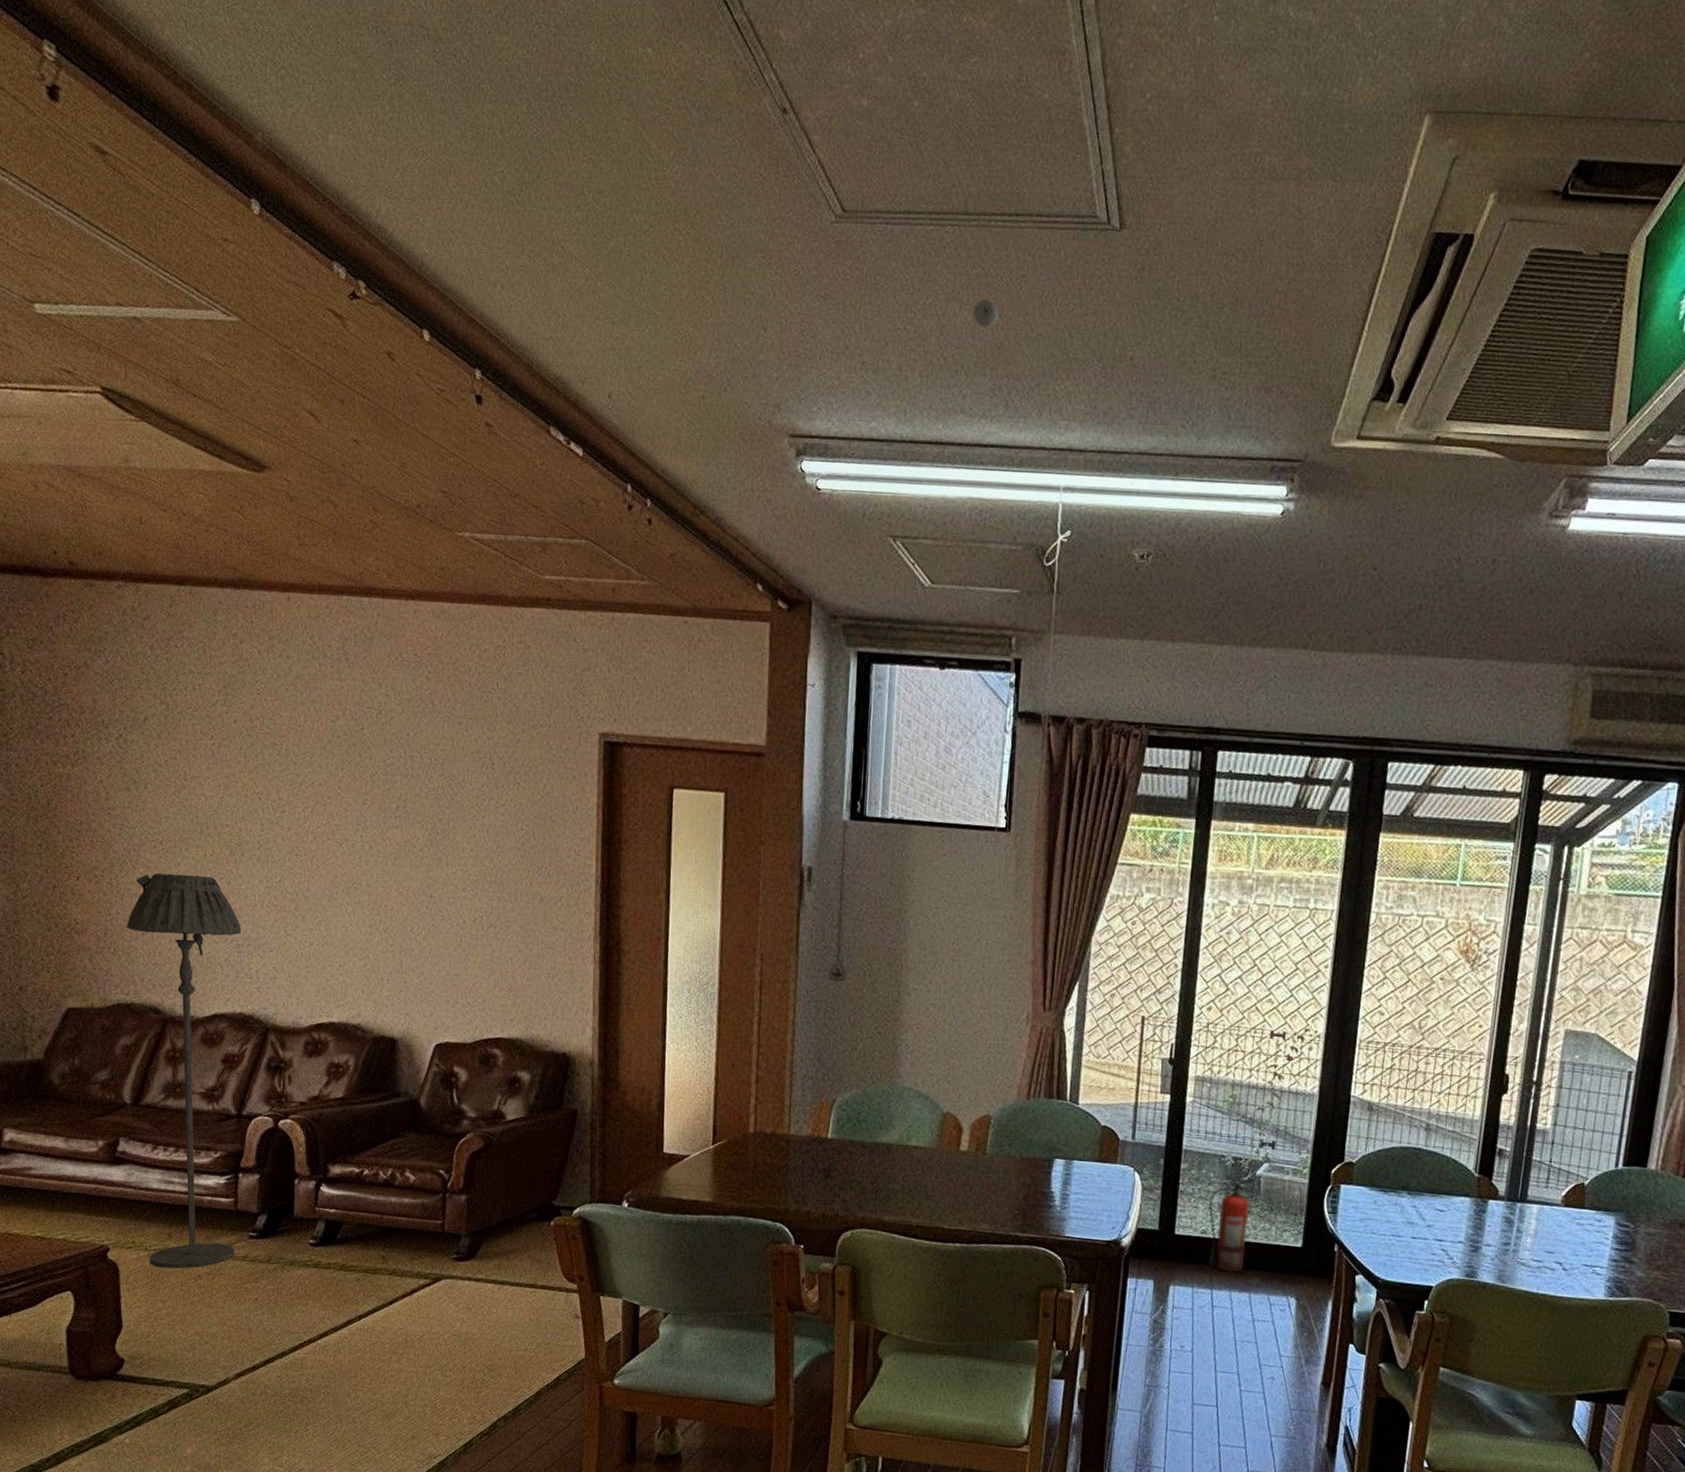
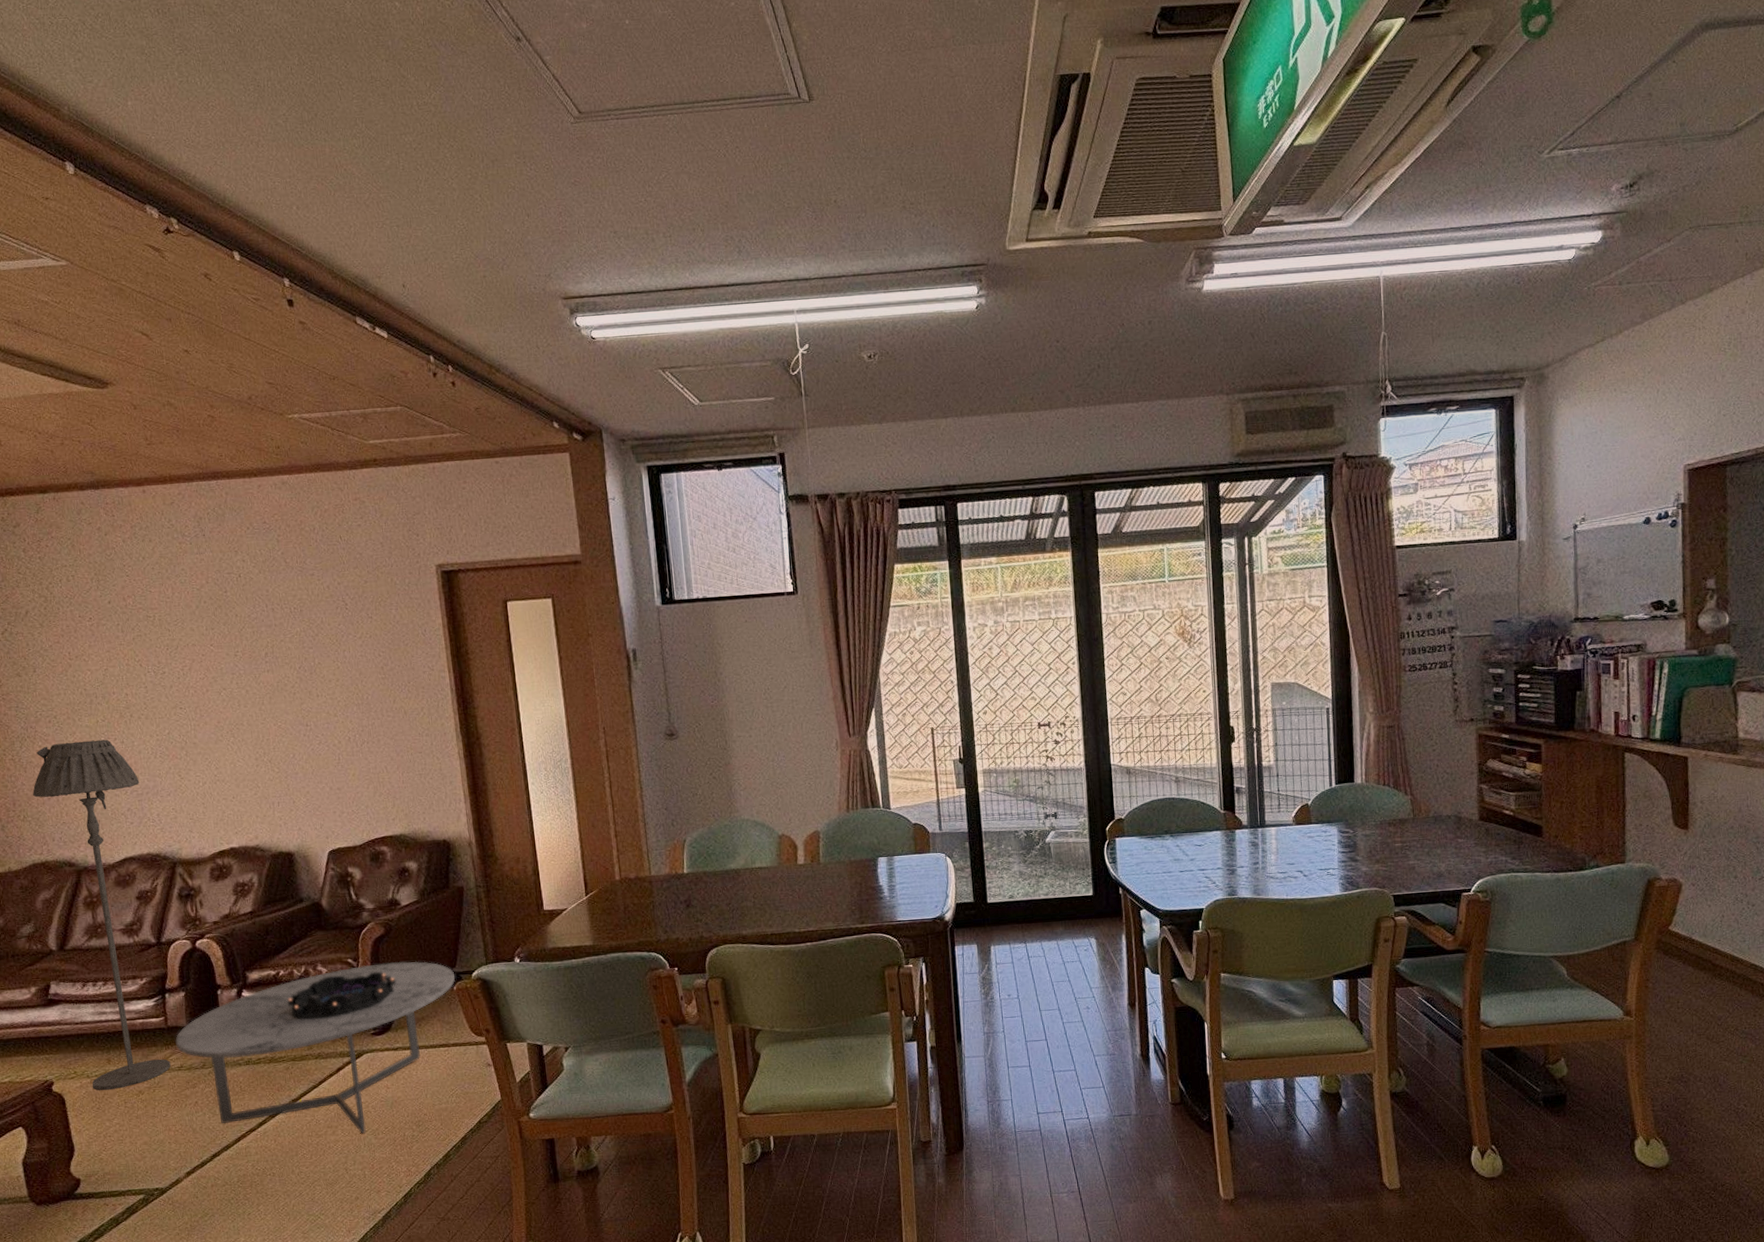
coffee table: none [243,1179,553,1368] -> present [175,961,455,1134]
decorative bowl: none [368,1184,488,1233] -> present [287,971,396,1020]
smoke detector: present [972,300,999,329] -> none [699,169,722,193]
fire extinguisher: present [1208,1176,1258,1274] -> none [1011,844,1048,927]

